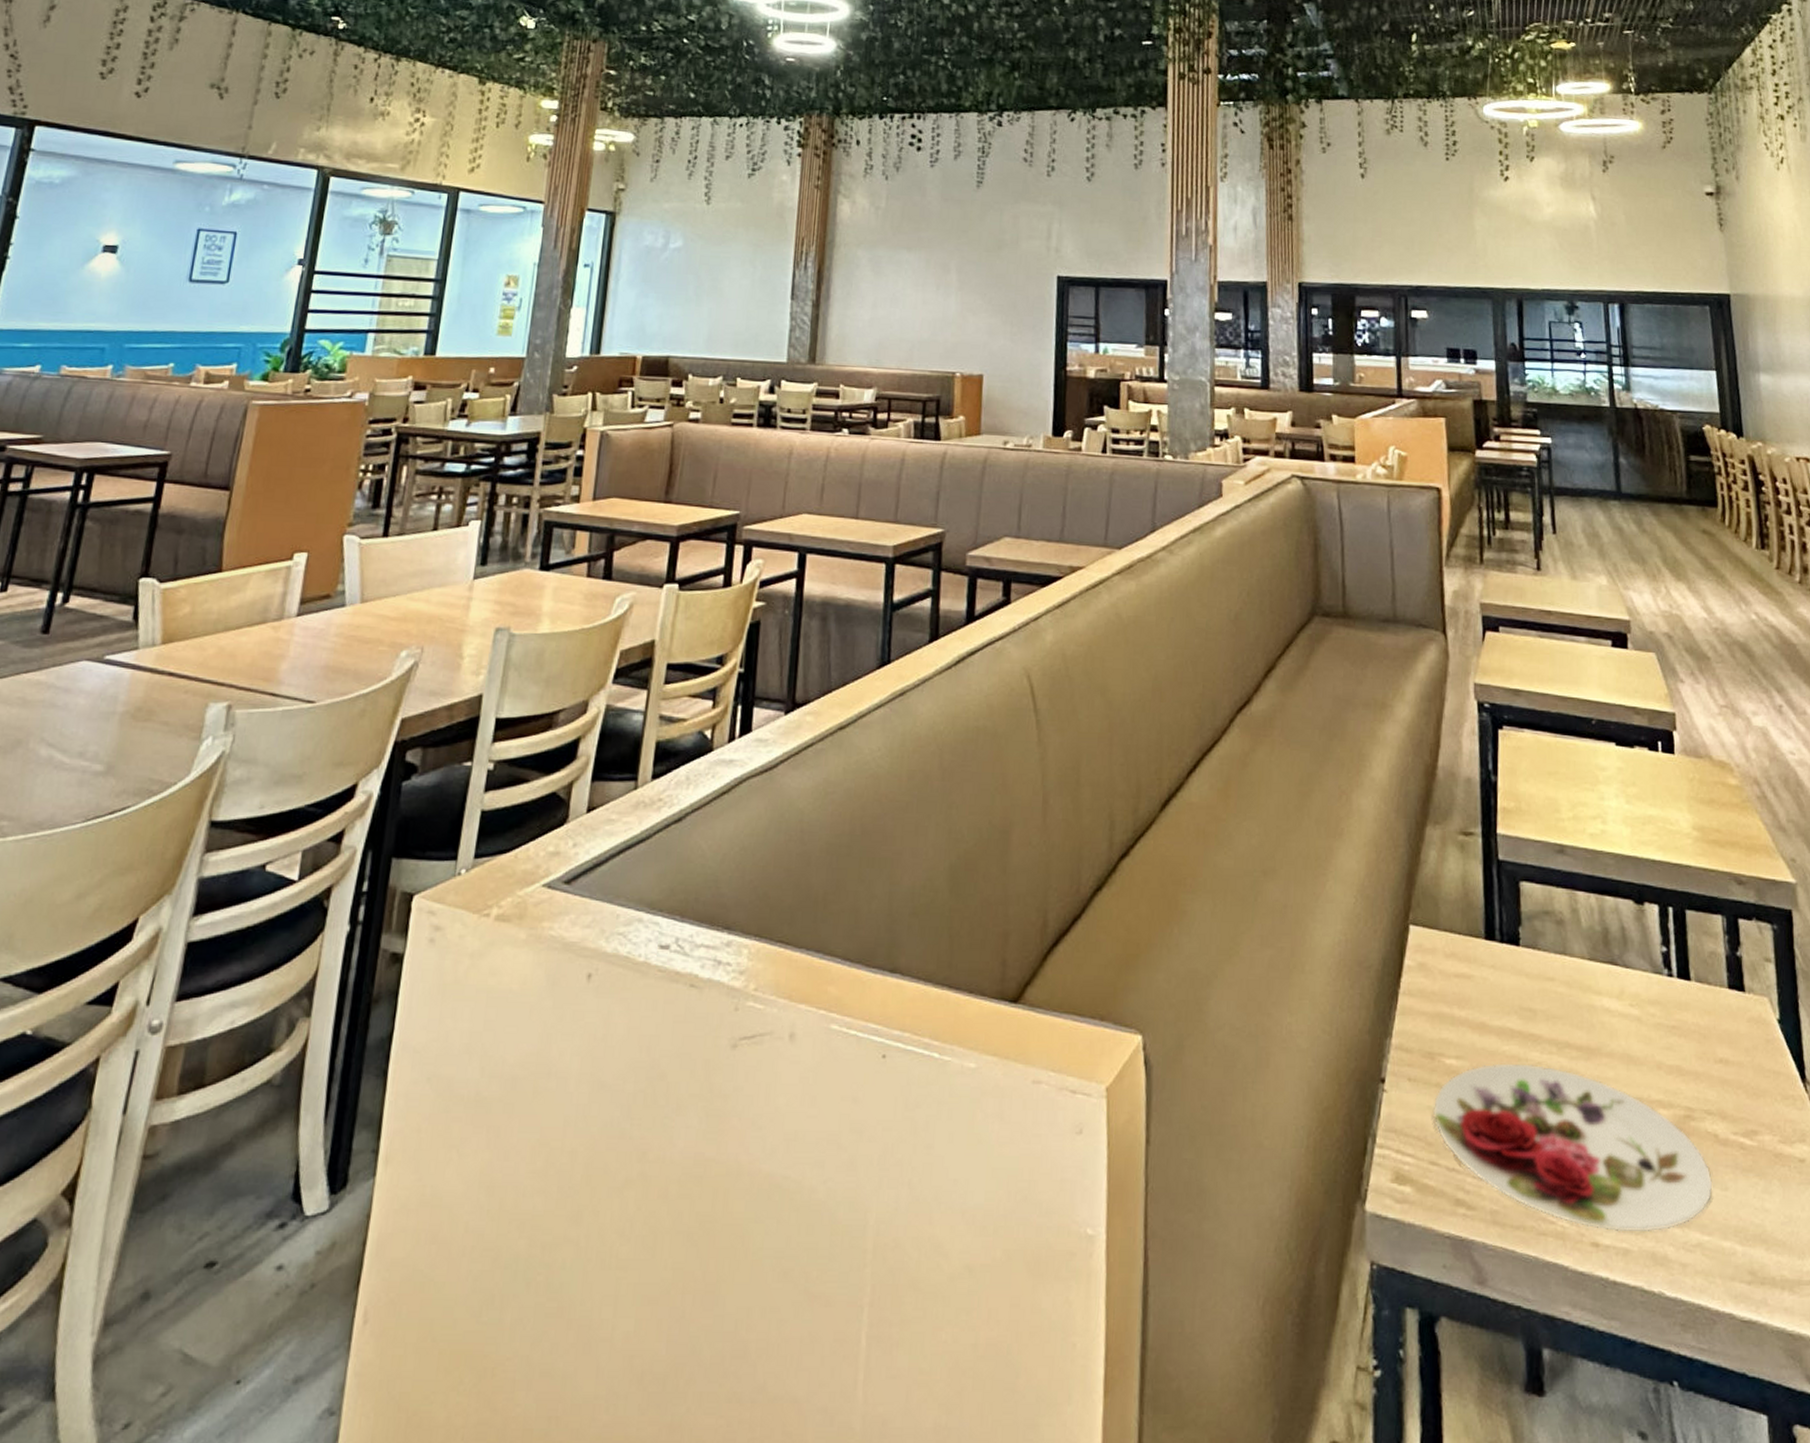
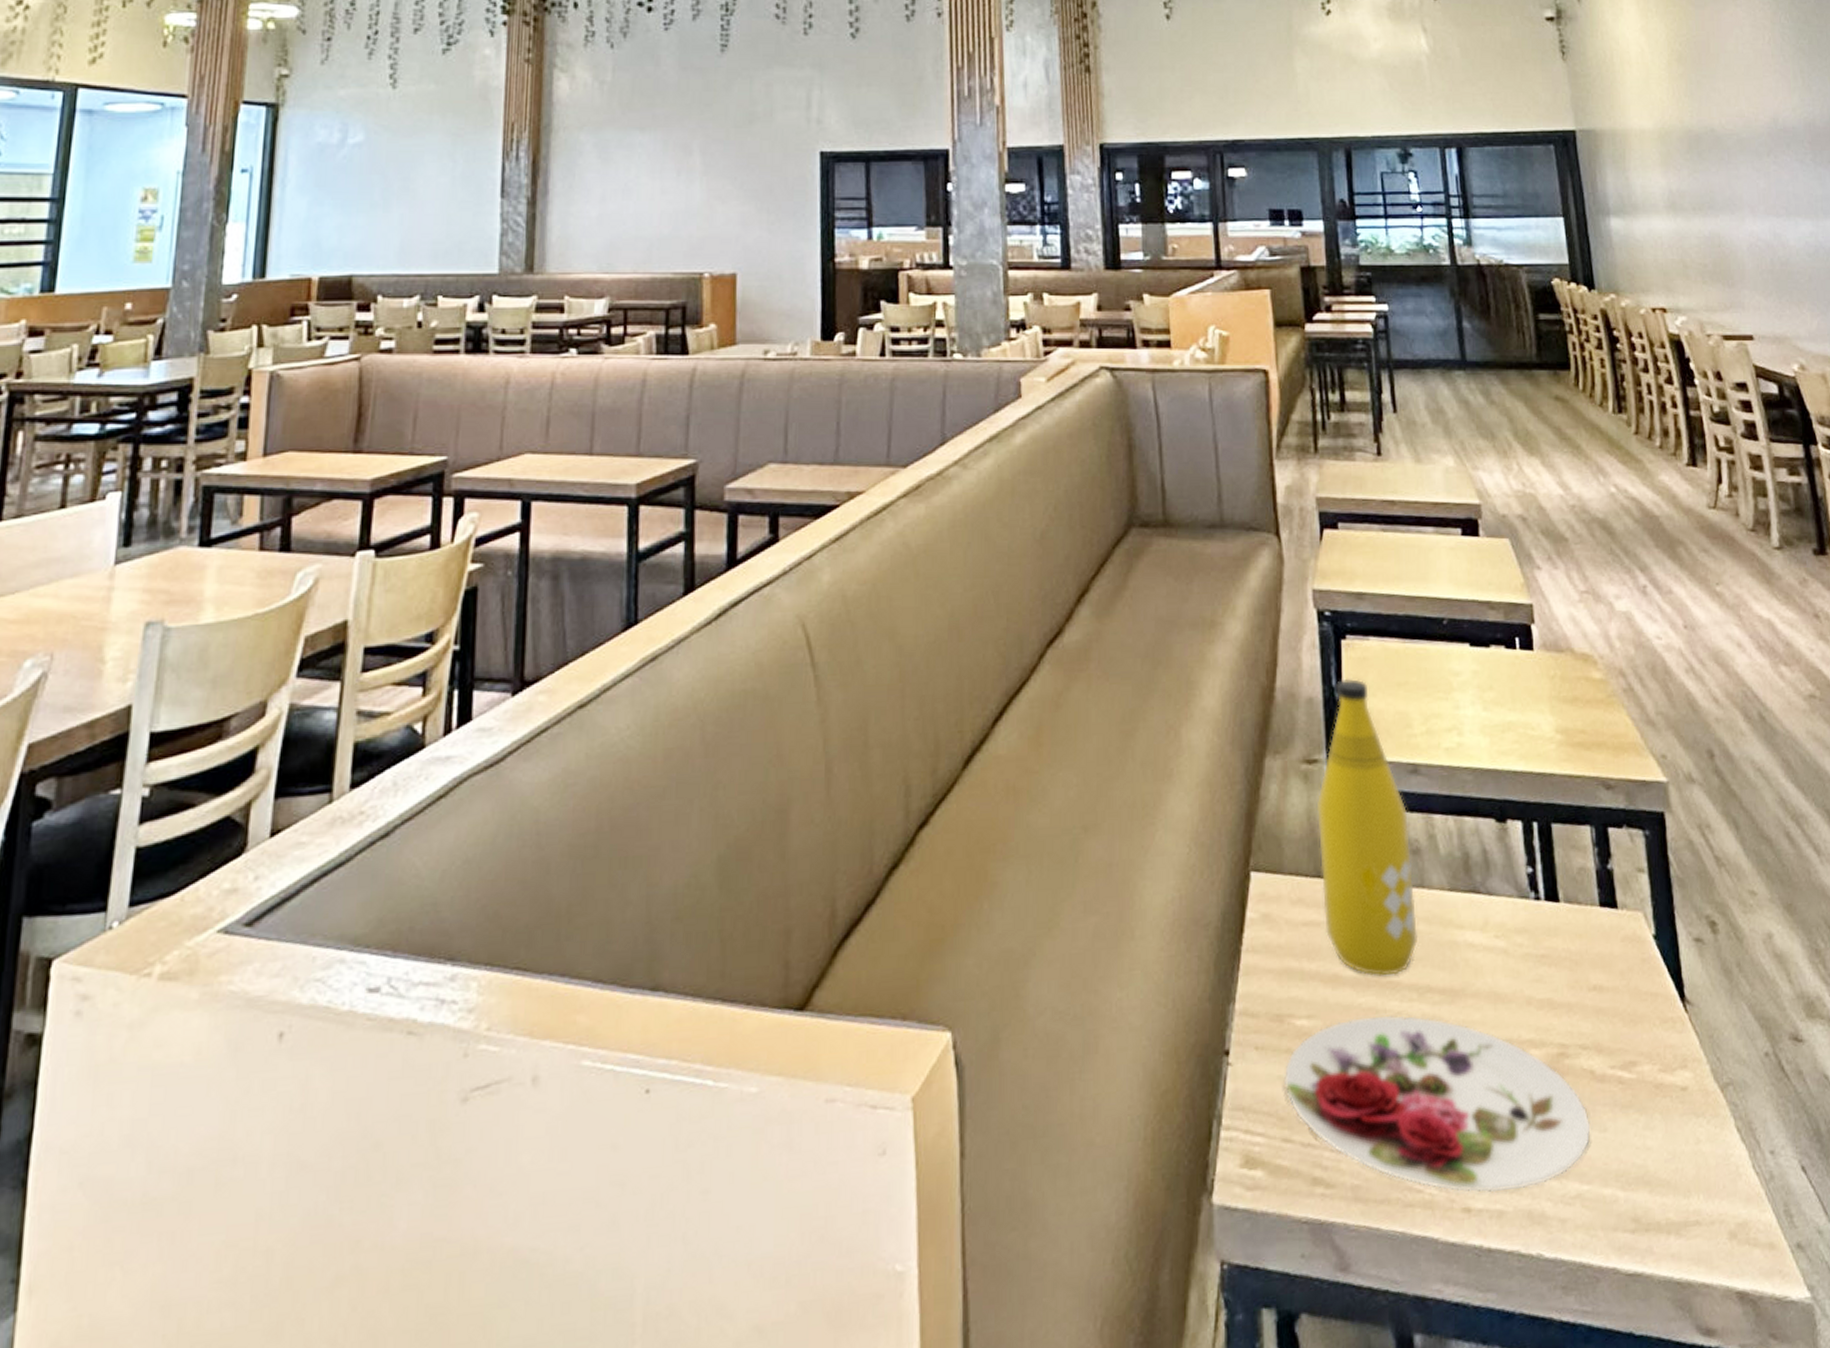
bottle: none [1470,763,1559,1029] -> present [1316,678,1419,977]

